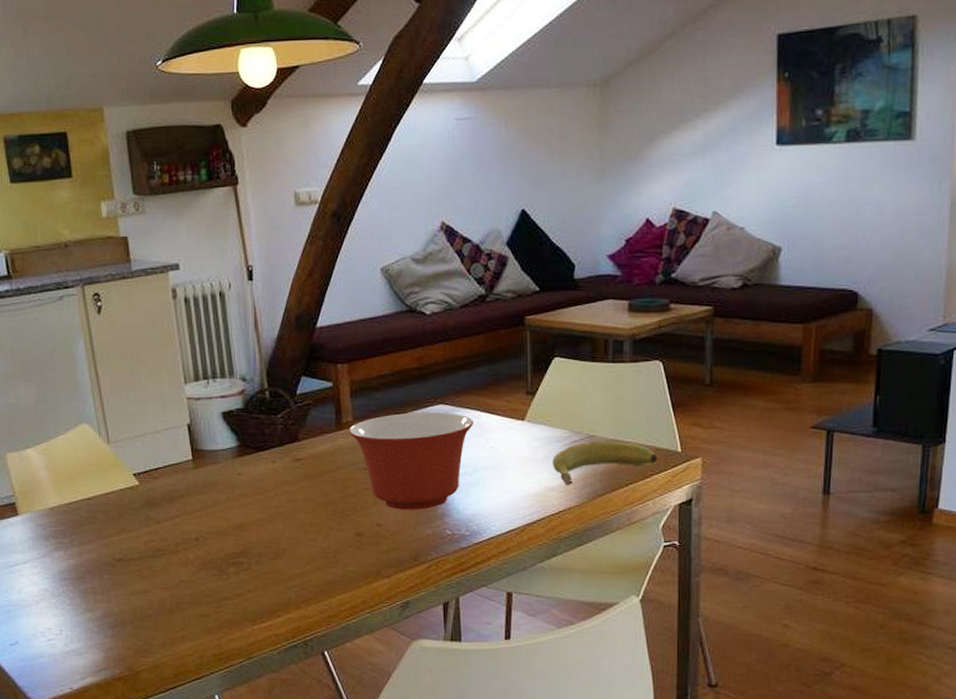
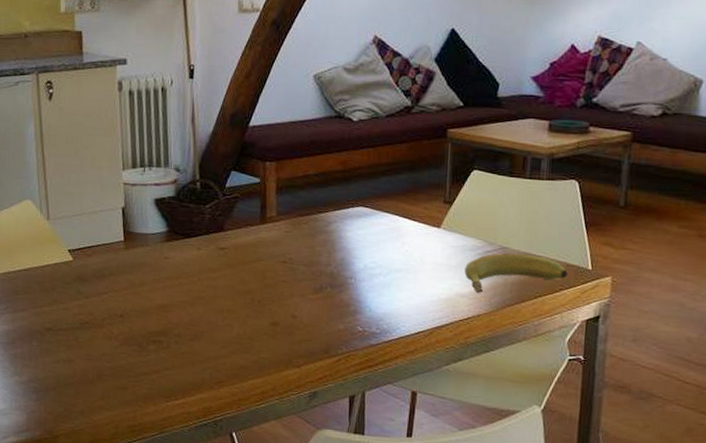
mixing bowl: present [349,412,474,510] -> none [272,212,392,305]

